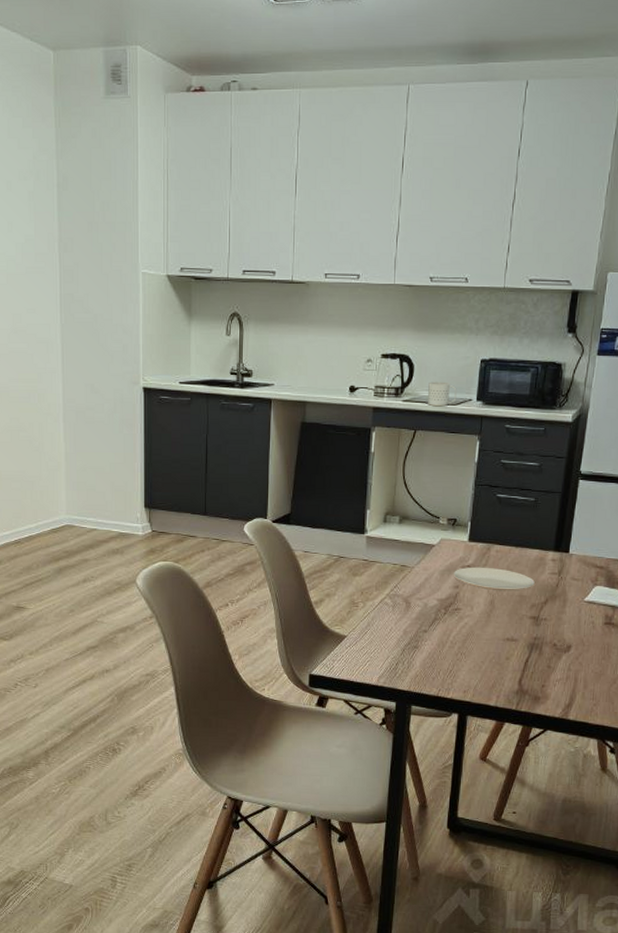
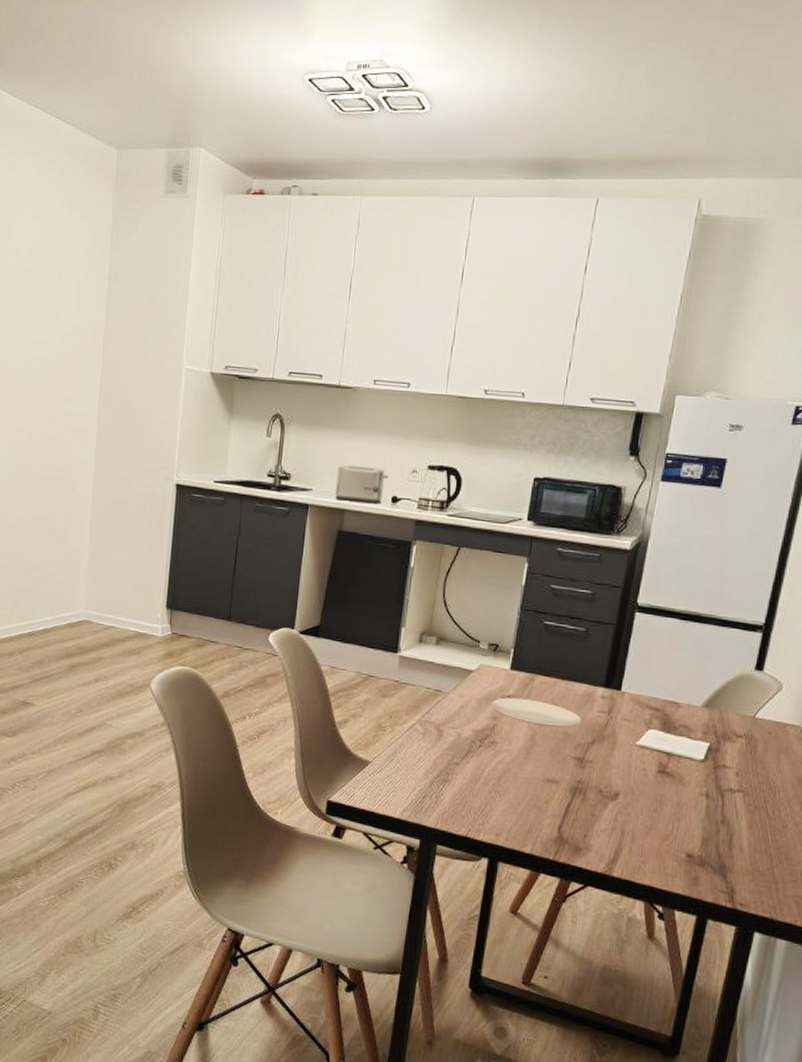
toaster: none [296,359,346,394] -> present [335,465,389,504]
mug: present [427,381,457,407] -> none [473,497,507,525]

